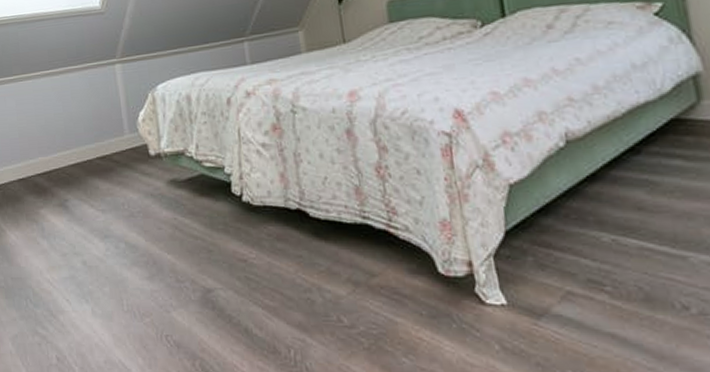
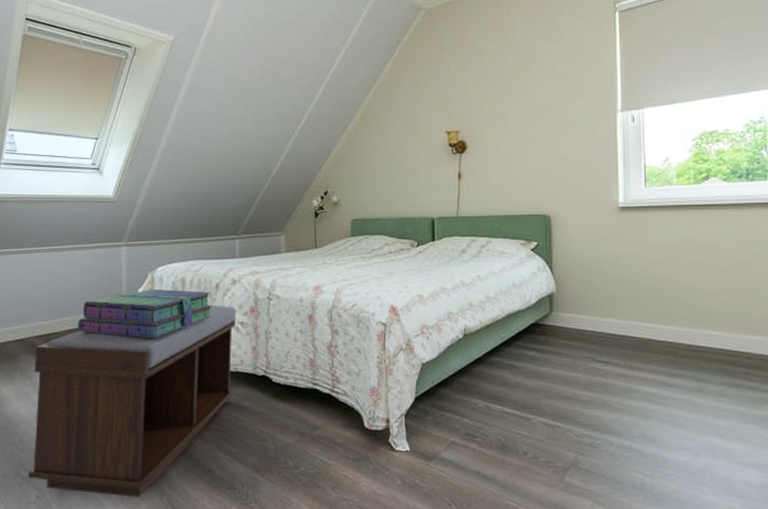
bench: none [38,124,263,361] -> present [27,305,236,497]
stack of books: none [78,109,228,170] -> present [77,289,213,338]

